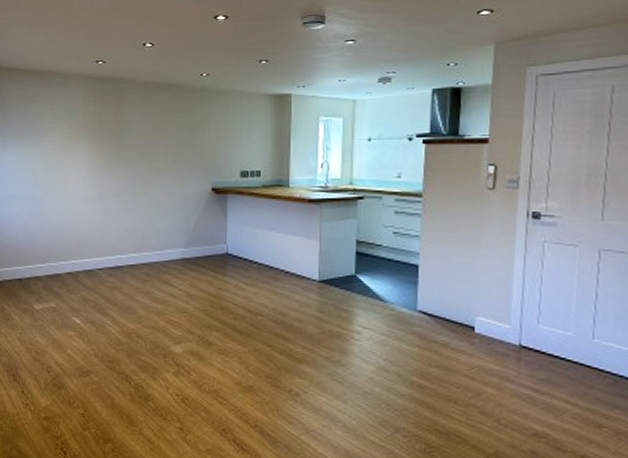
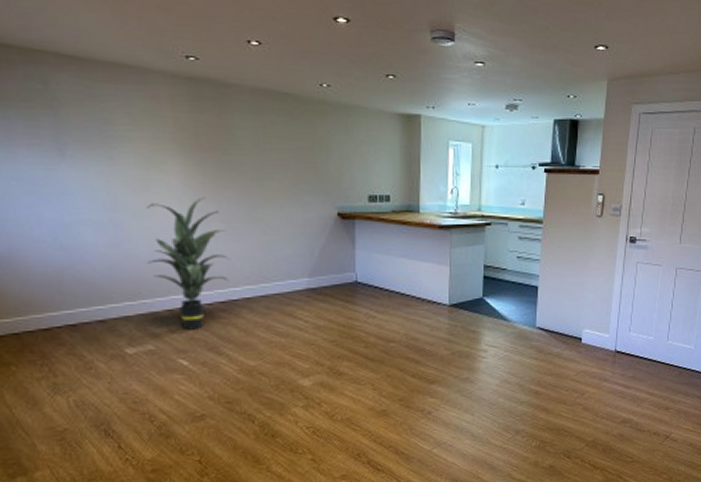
indoor plant: none [56,175,119,292] -> present [146,197,230,330]

